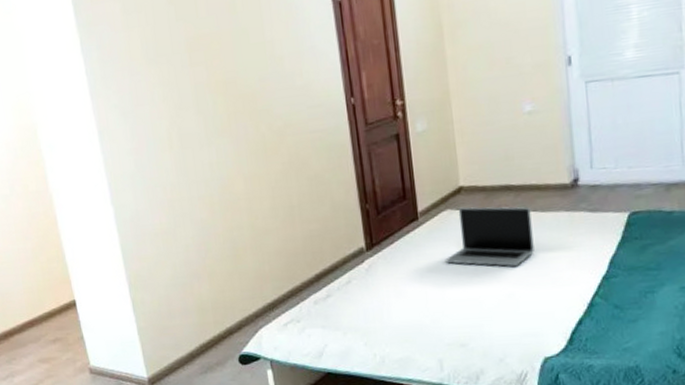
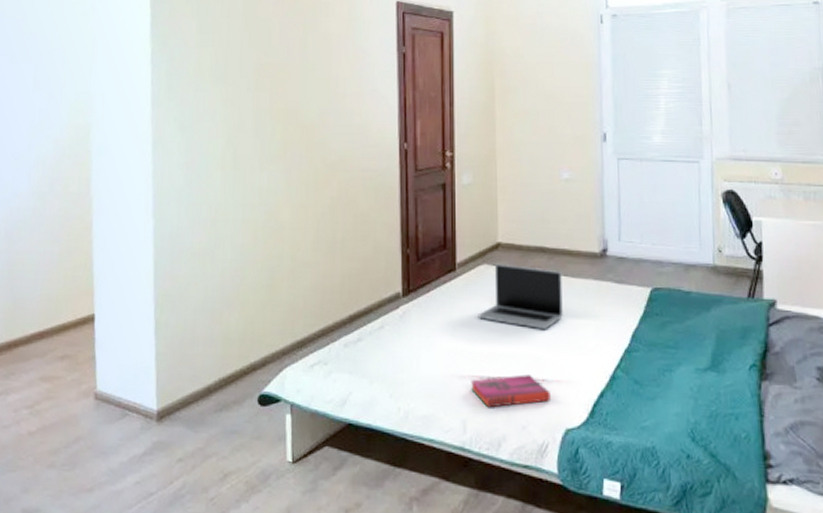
hardback book: none [444,311,527,346] -> present [471,374,550,408]

